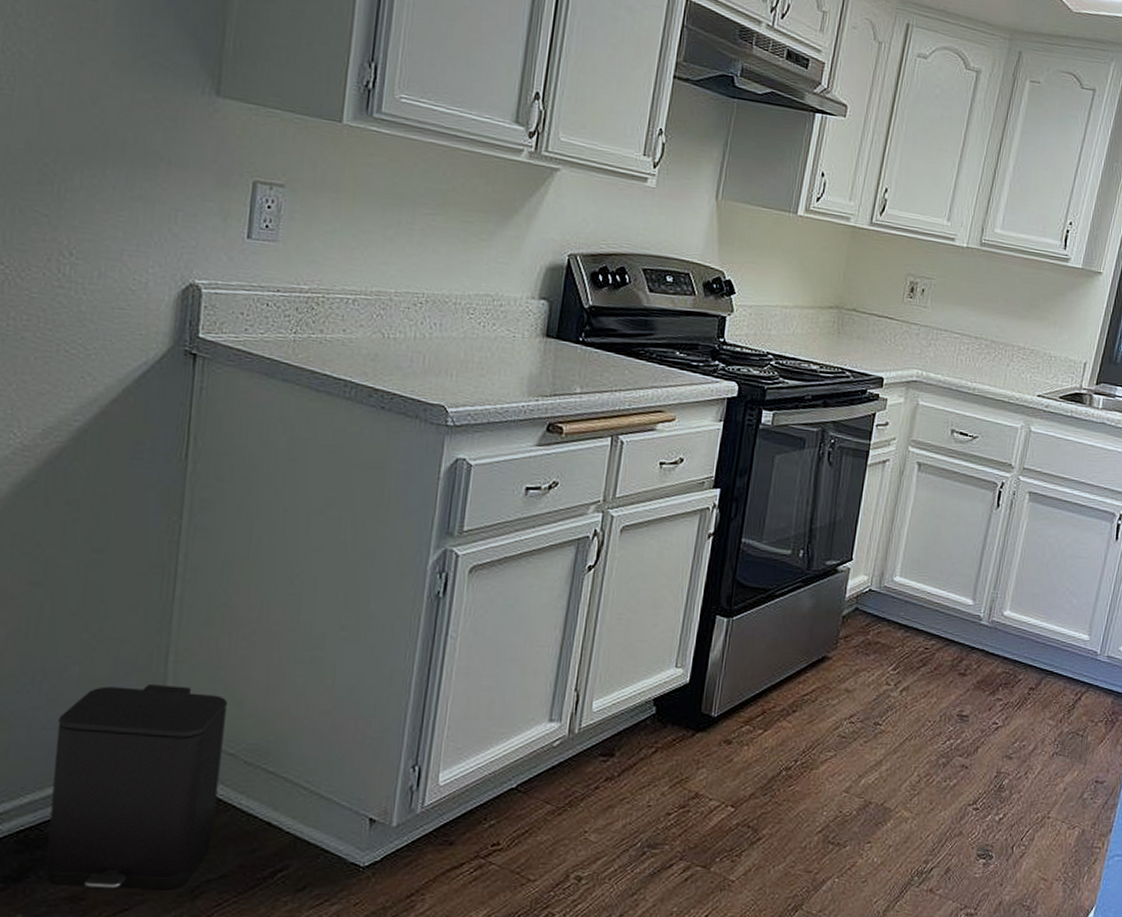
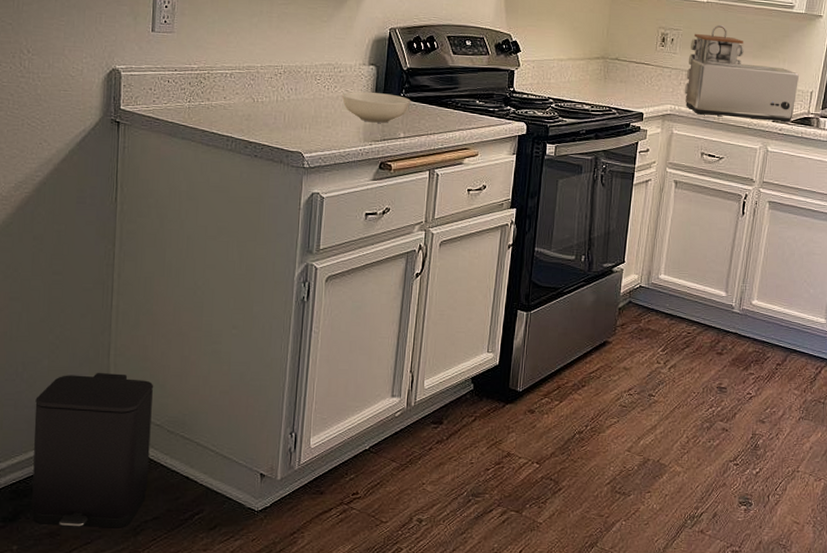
bowl: none [501,331,592,374] -> present [341,91,411,123]
spice rack: none [934,276,1009,362] -> present [684,25,744,98]
toaster: none [935,315,1071,399] -> present [685,59,799,123]

